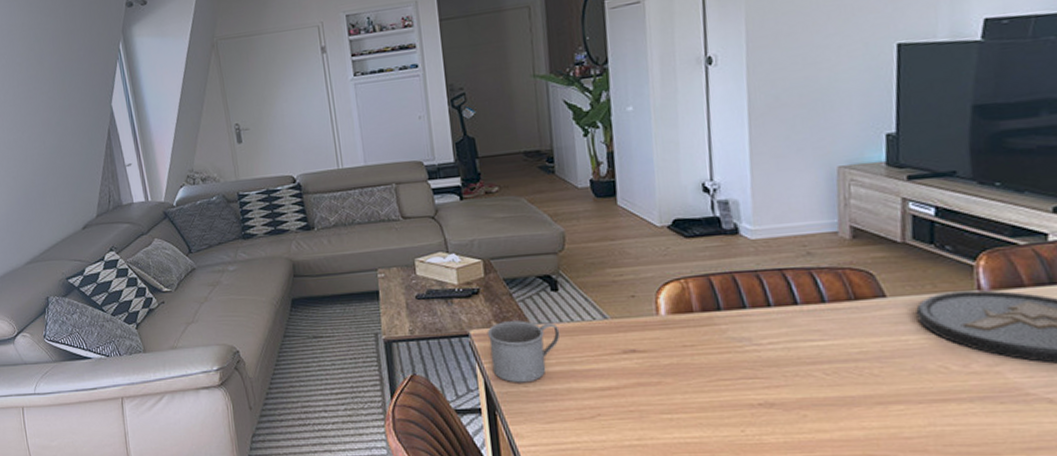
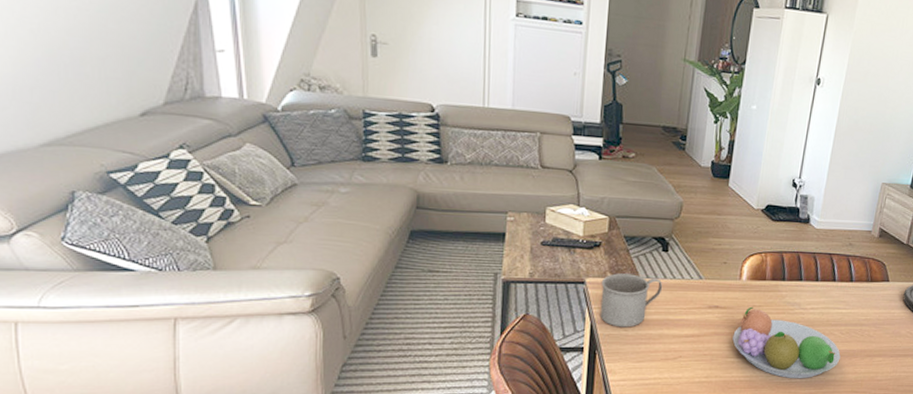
fruit bowl: none [663,347,833,439] -> present [732,306,841,379]

